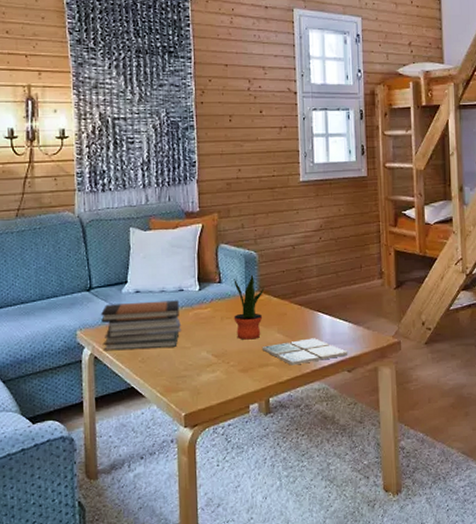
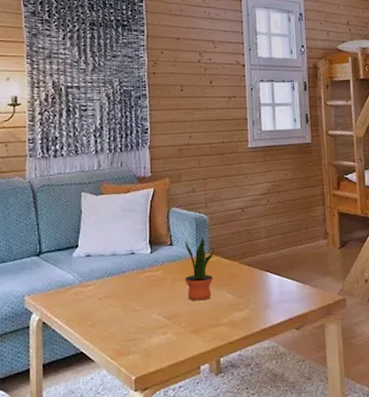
book stack: present [100,300,182,351] -> none [49,263,133,317]
drink coaster: present [261,338,348,366] -> none [212,297,296,325]

